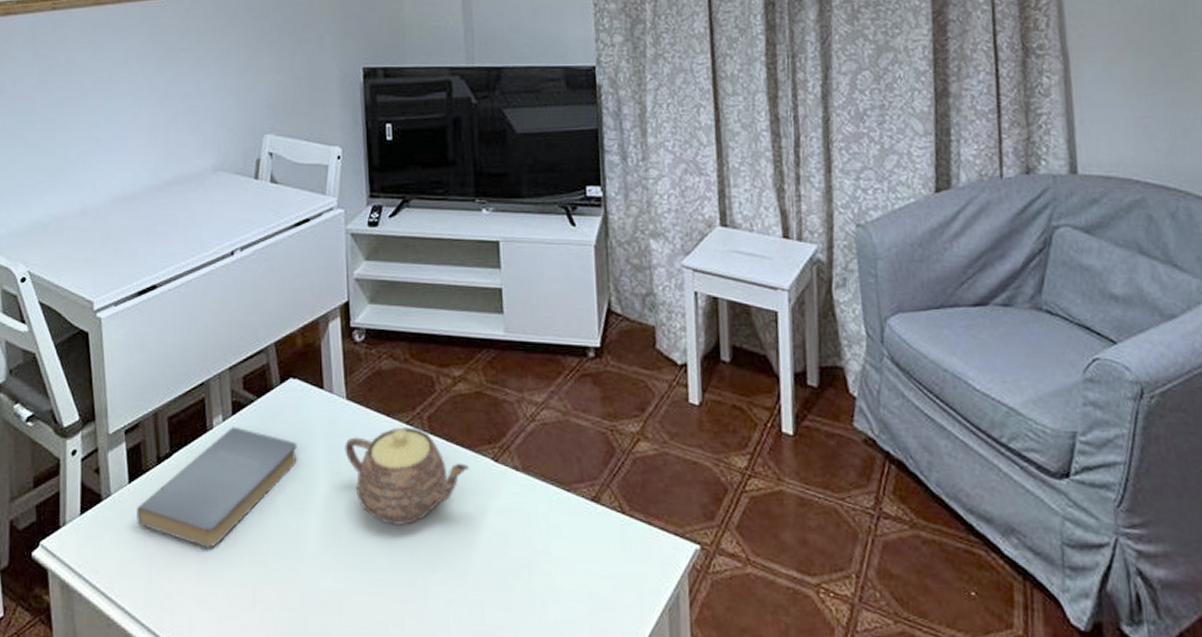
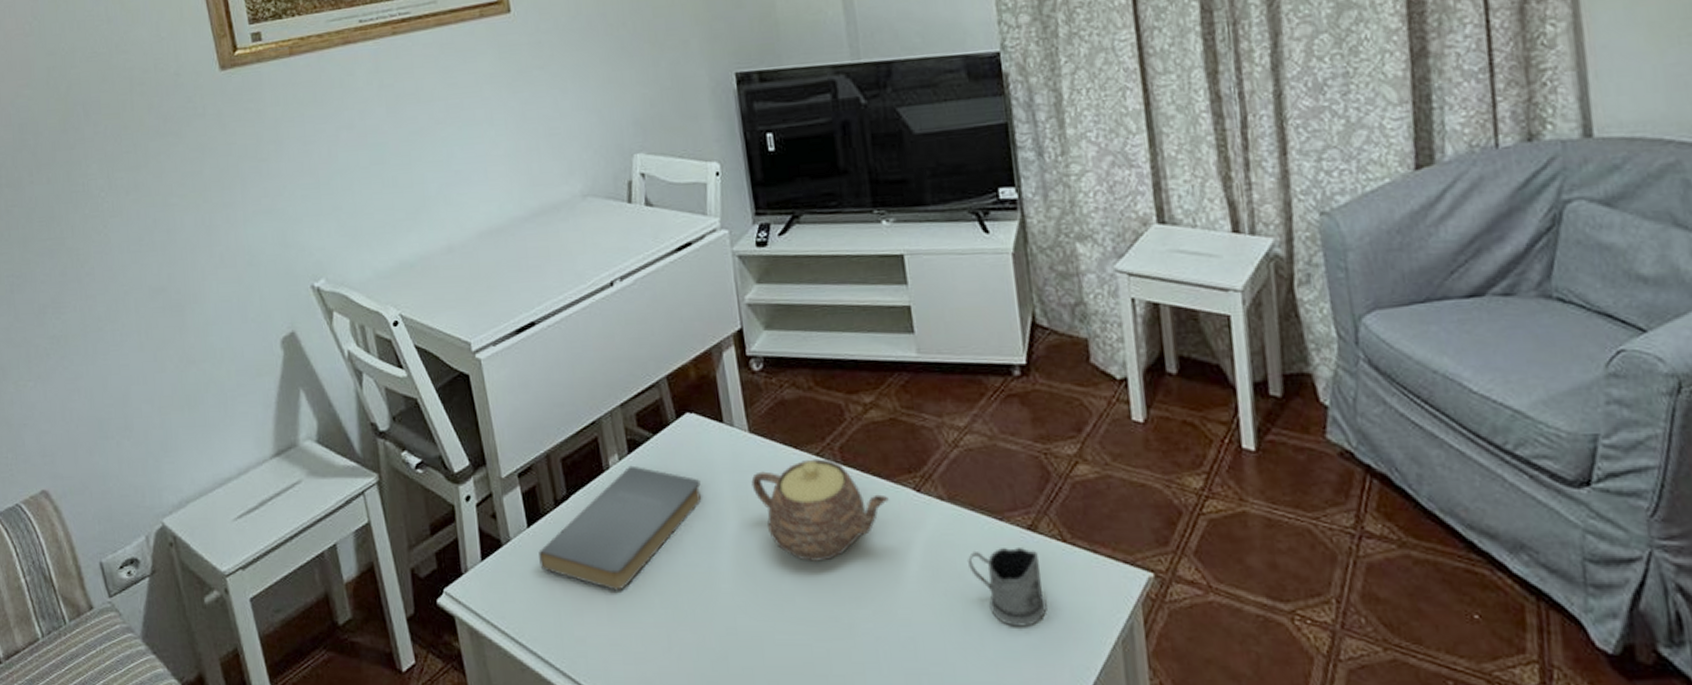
tea glass holder: none [536,518,604,593] -> present [968,548,1047,627]

